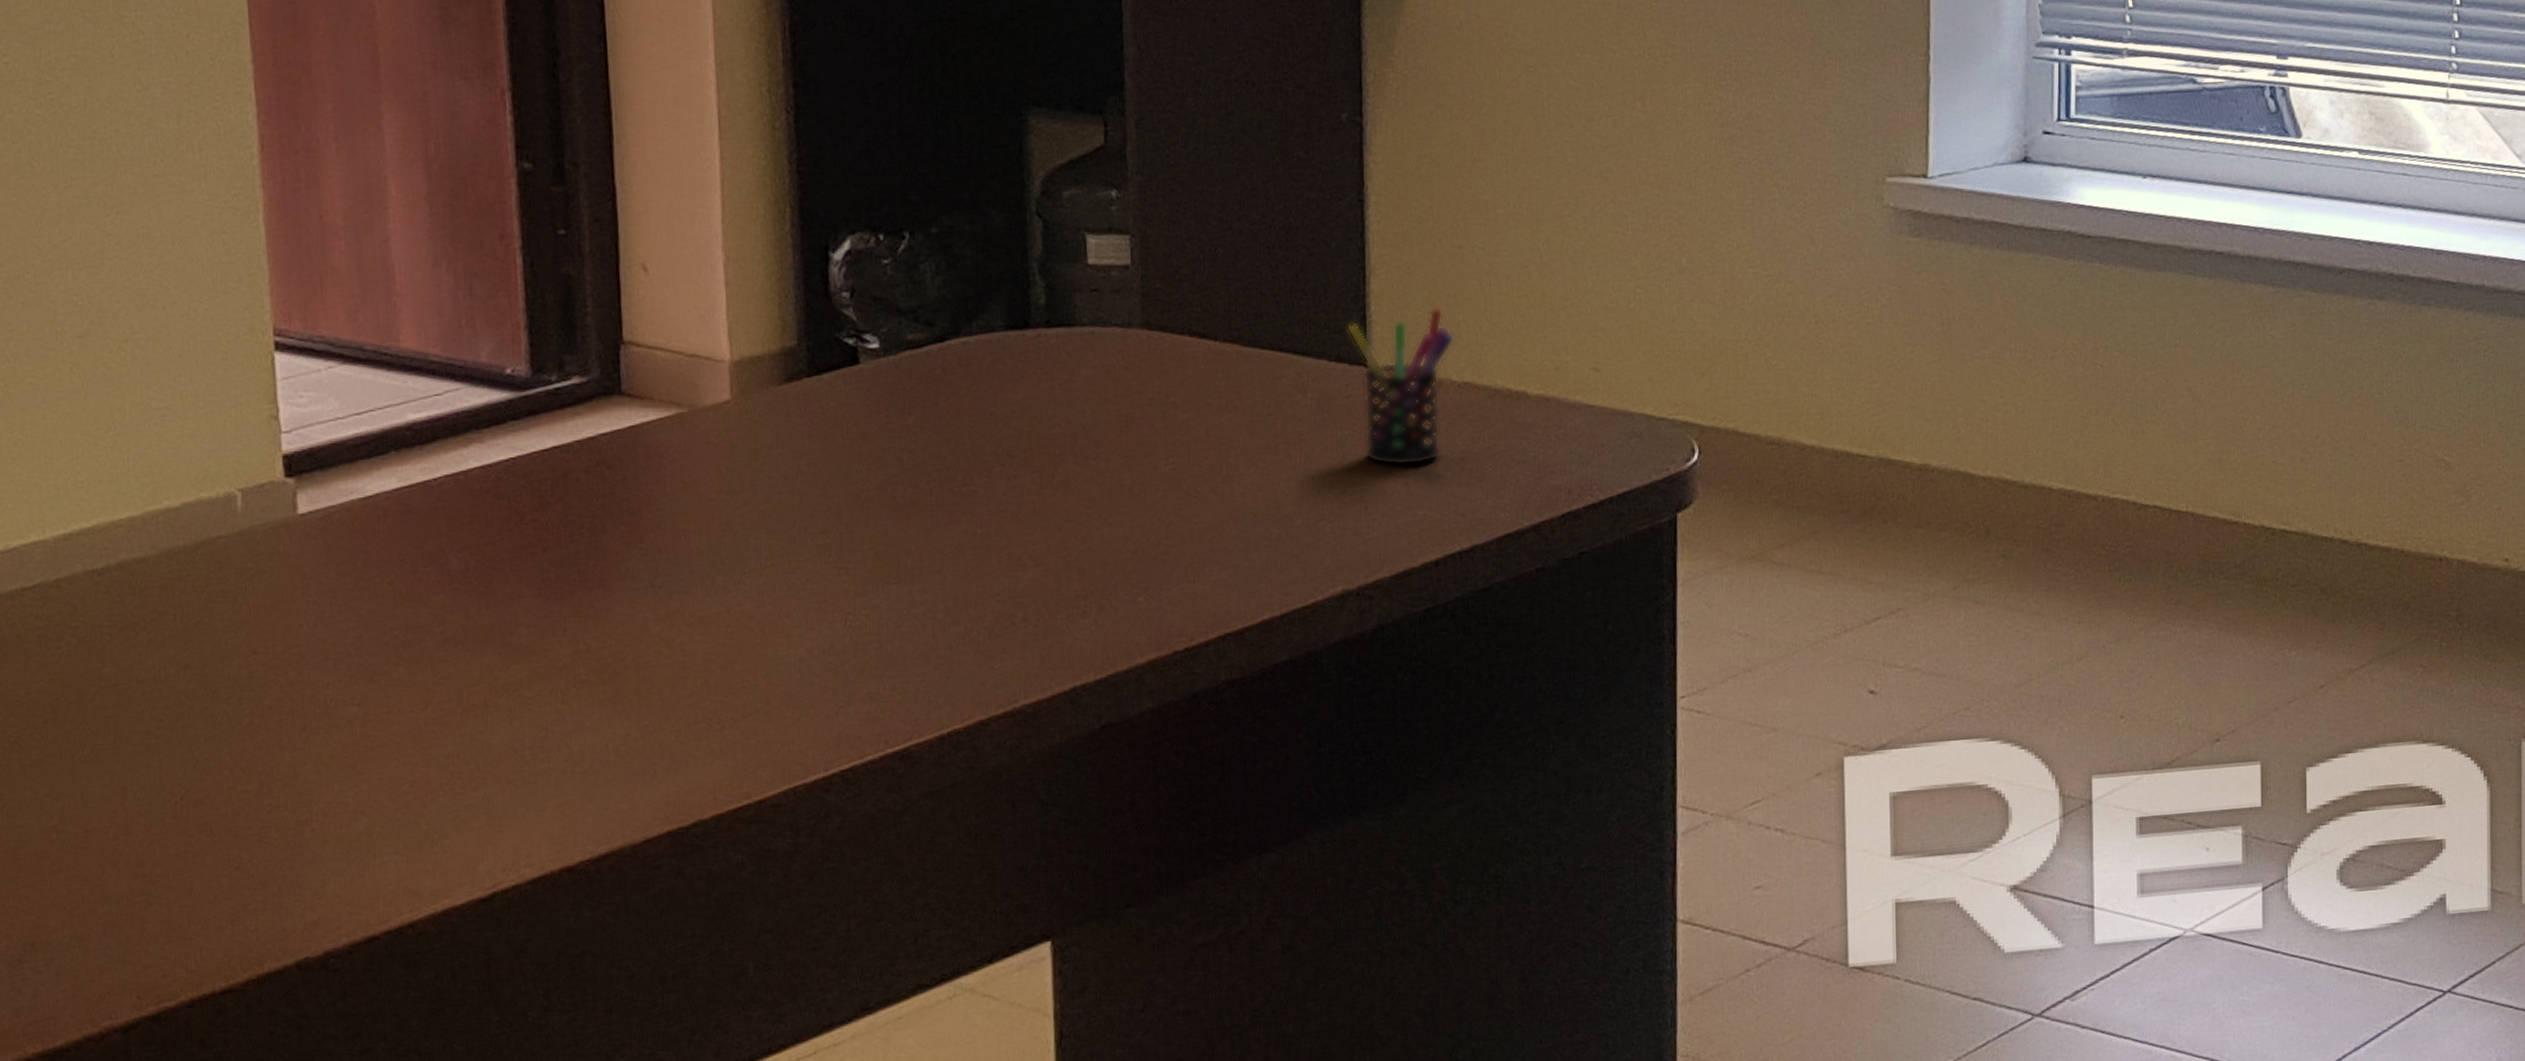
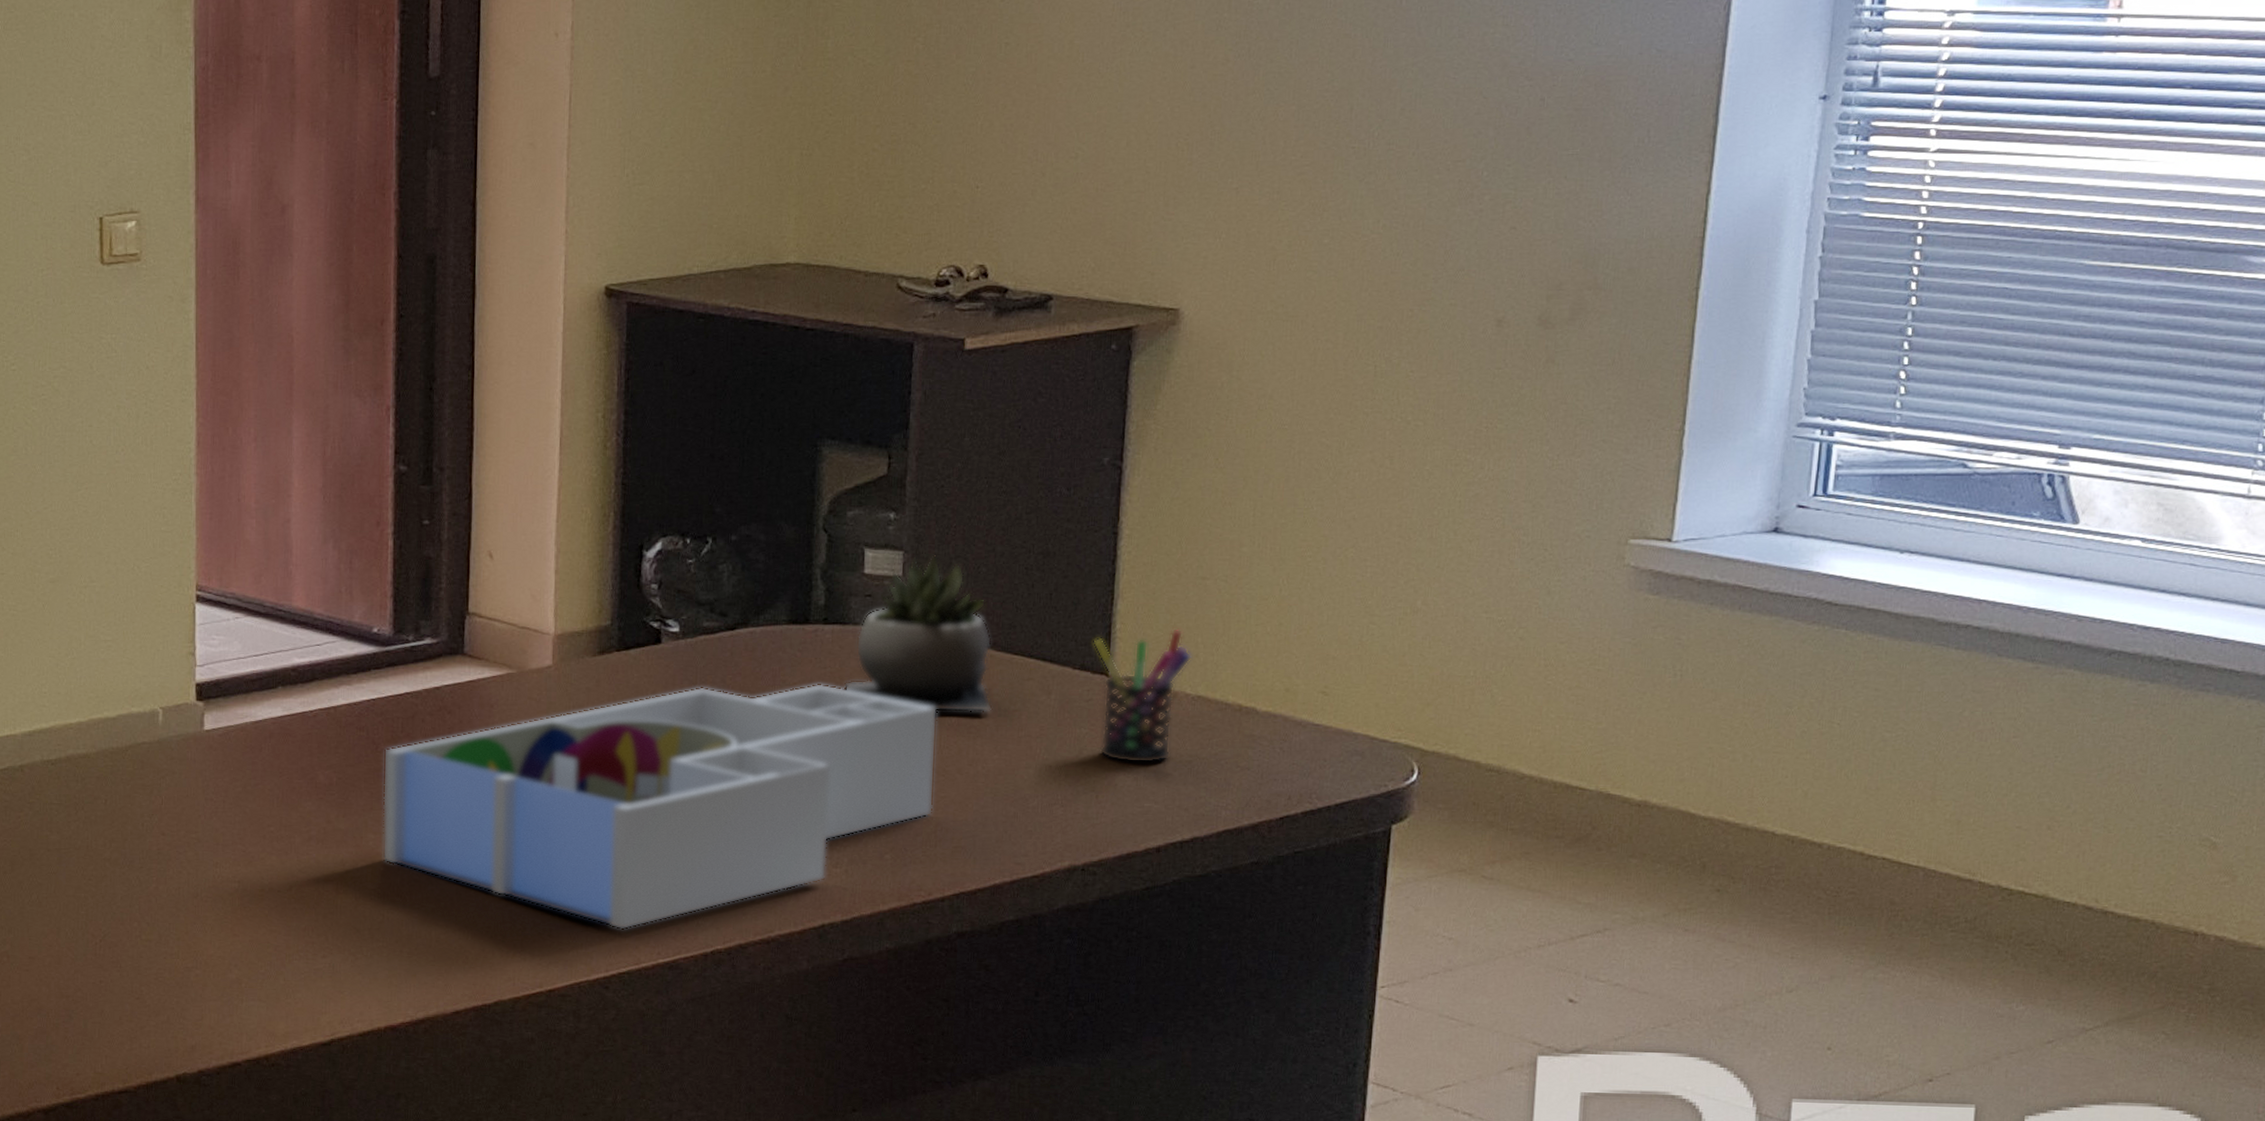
desk organizer: none [530,398,1188,718] -> present [382,683,938,930]
succulent plant: none [1075,238,1244,424] -> present [843,555,993,713]

